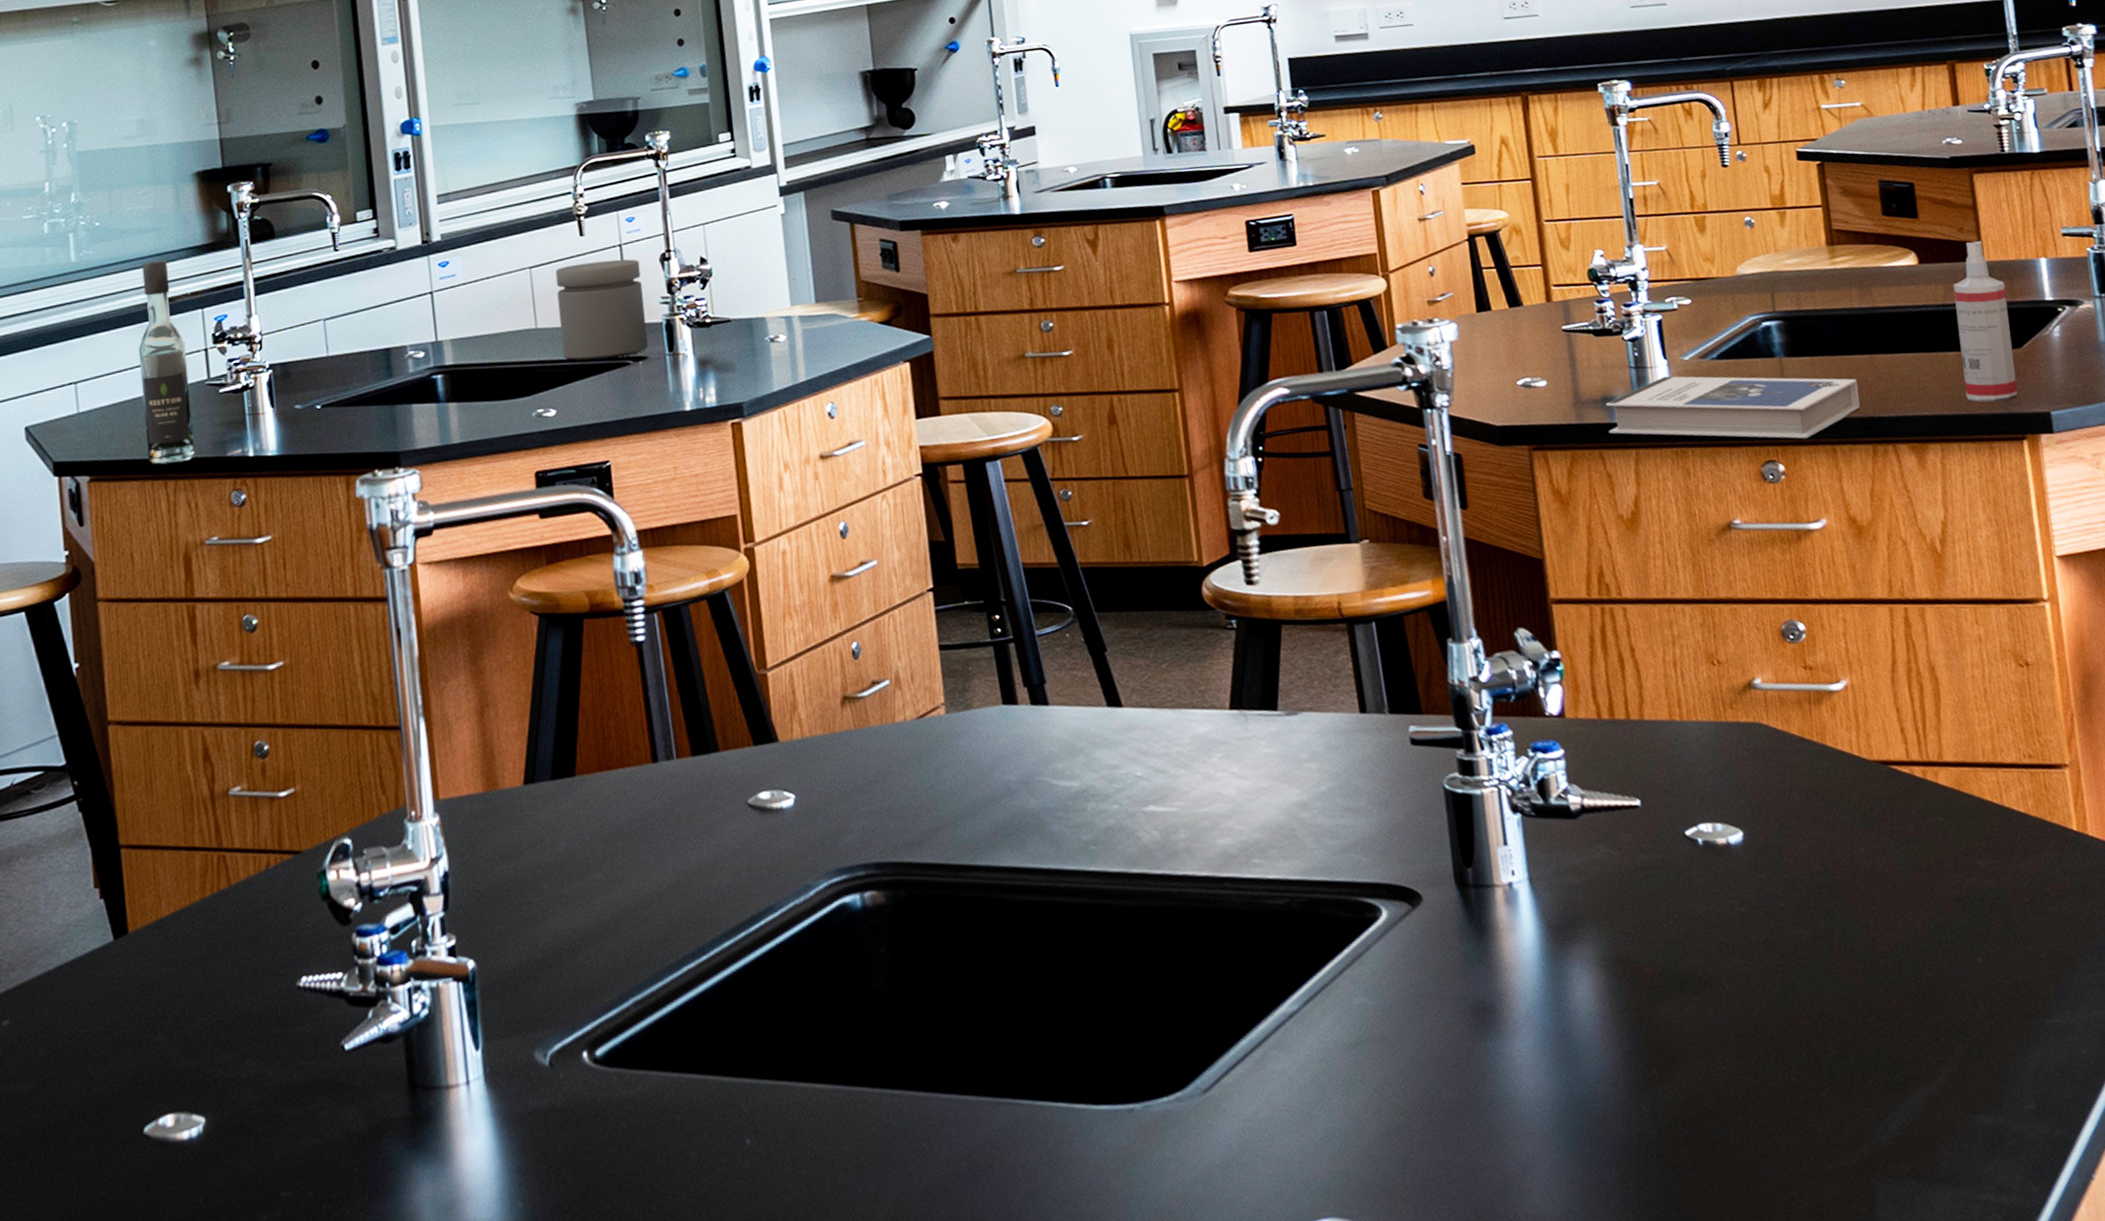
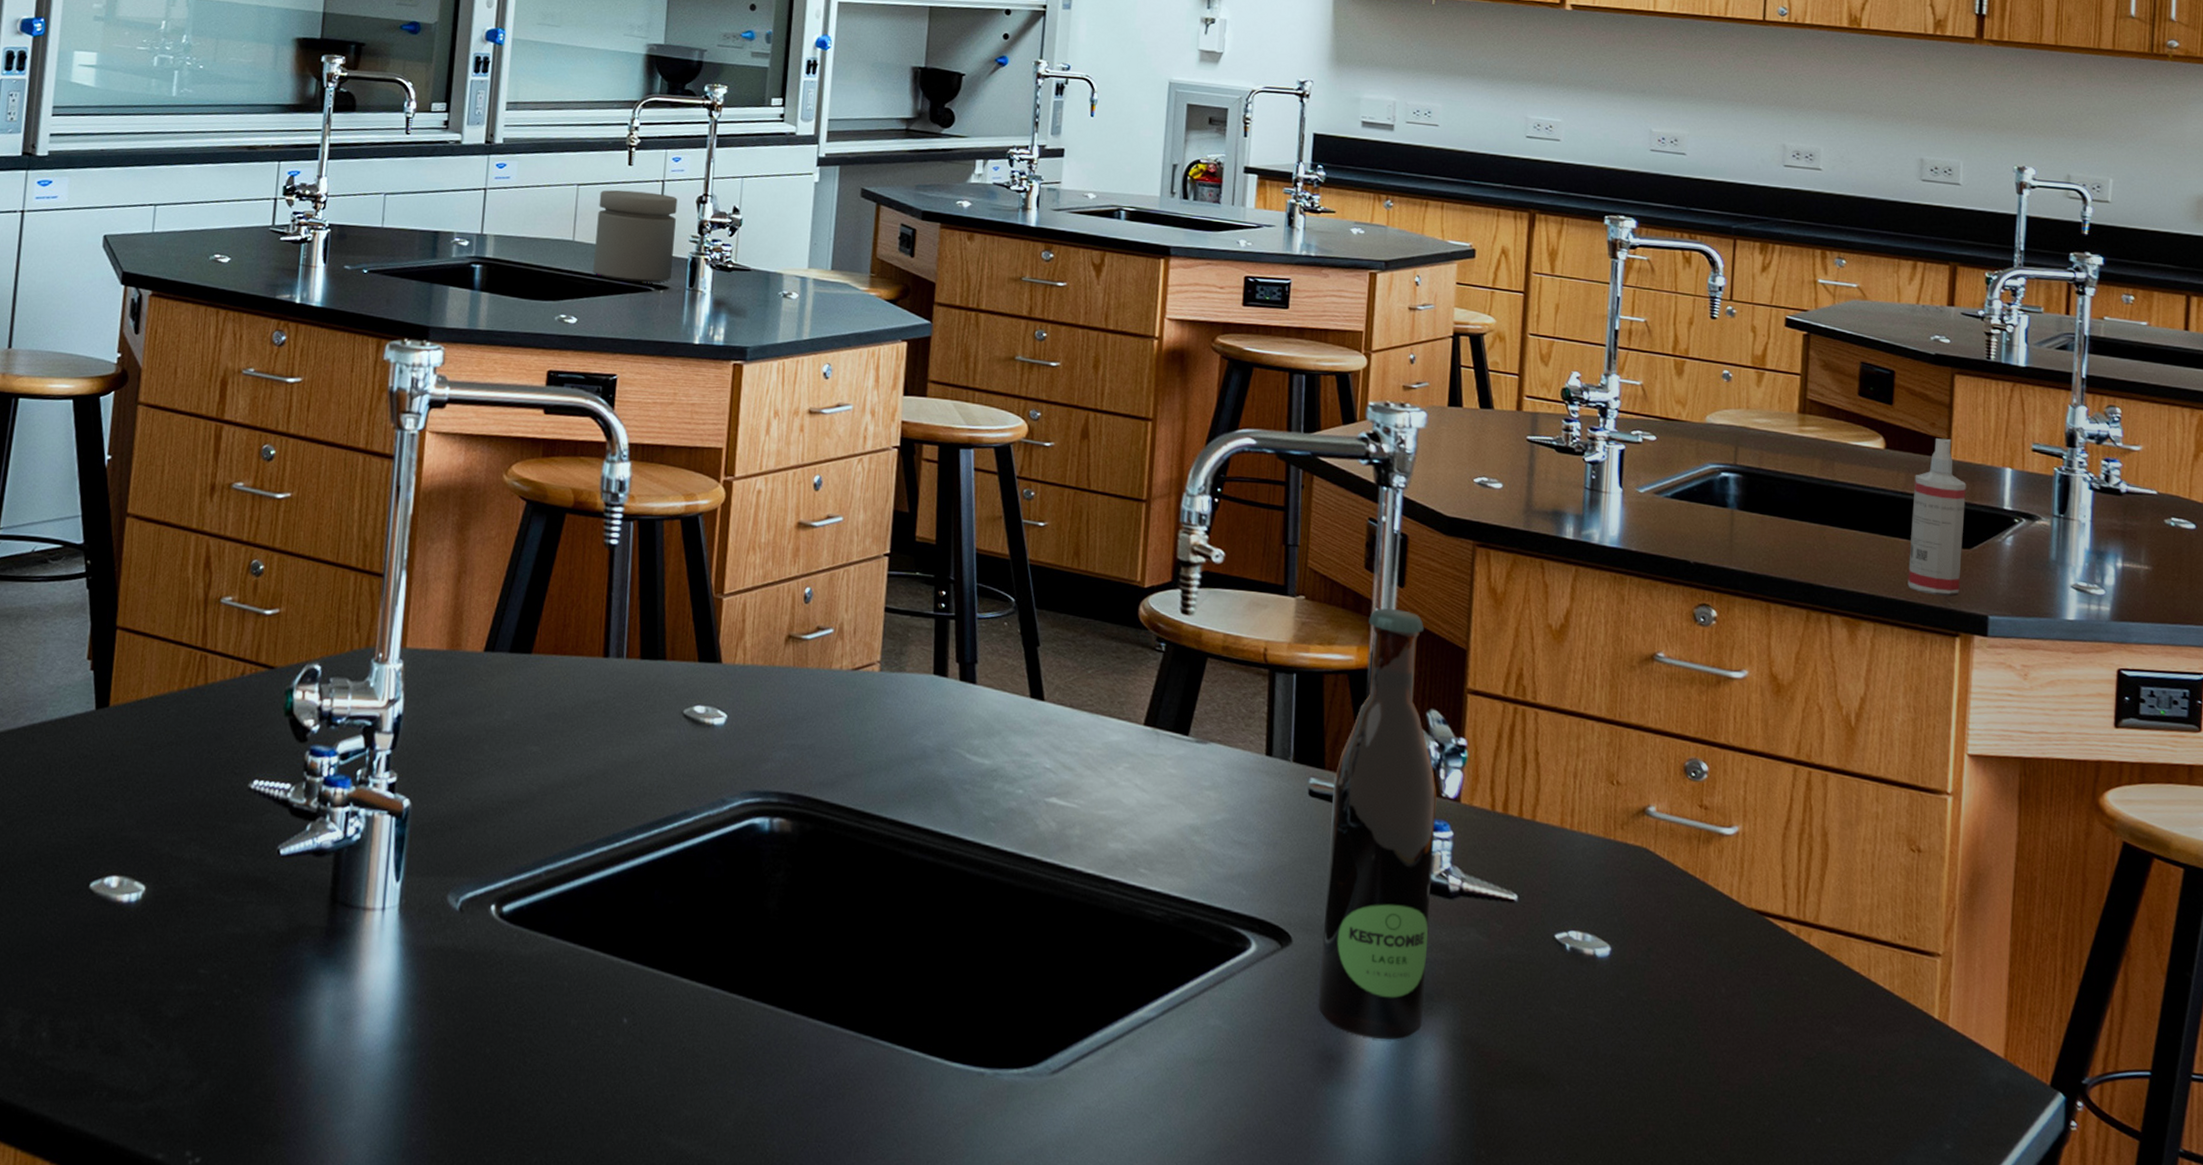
bottle: present [138,260,195,465] -> none [206,109,259,296]
bottle: none [1433,532,1570,981] -> present [1318,608,1437,1040]
hardback book: present [1606,376,1860,439] -> none [1553,503,1804,591]

